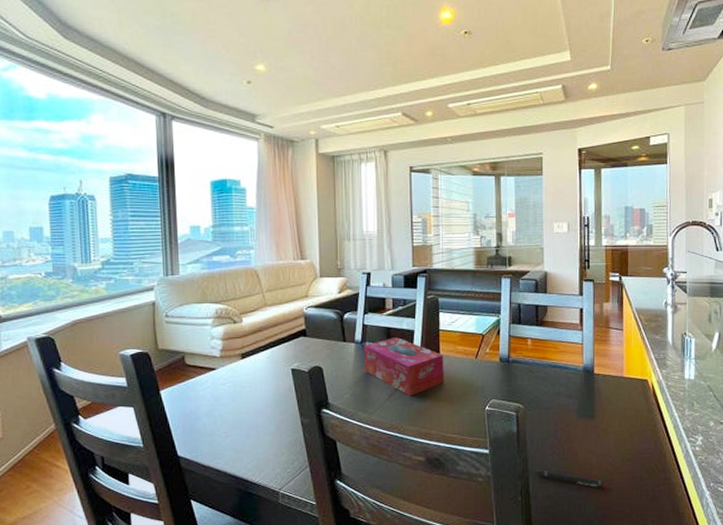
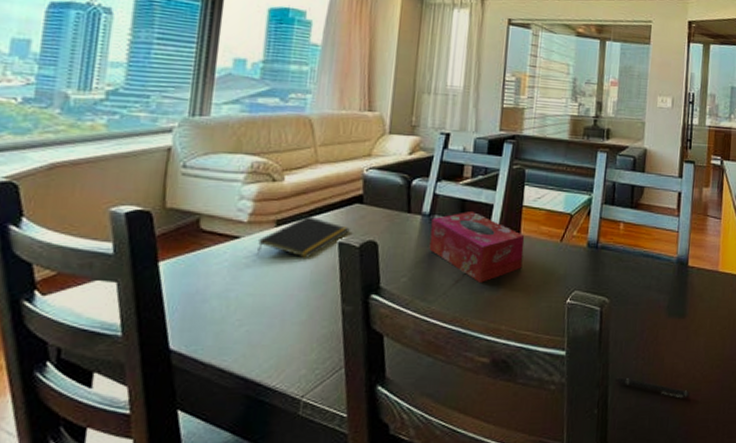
notepad: none [230,349,299,383] -> present [257,216,350,258]

